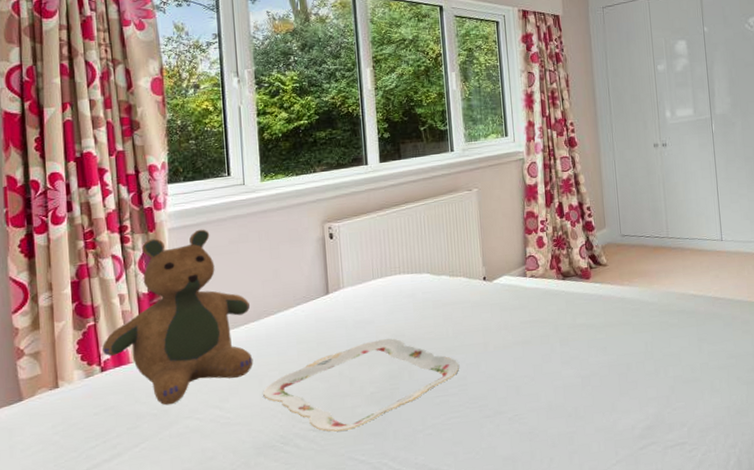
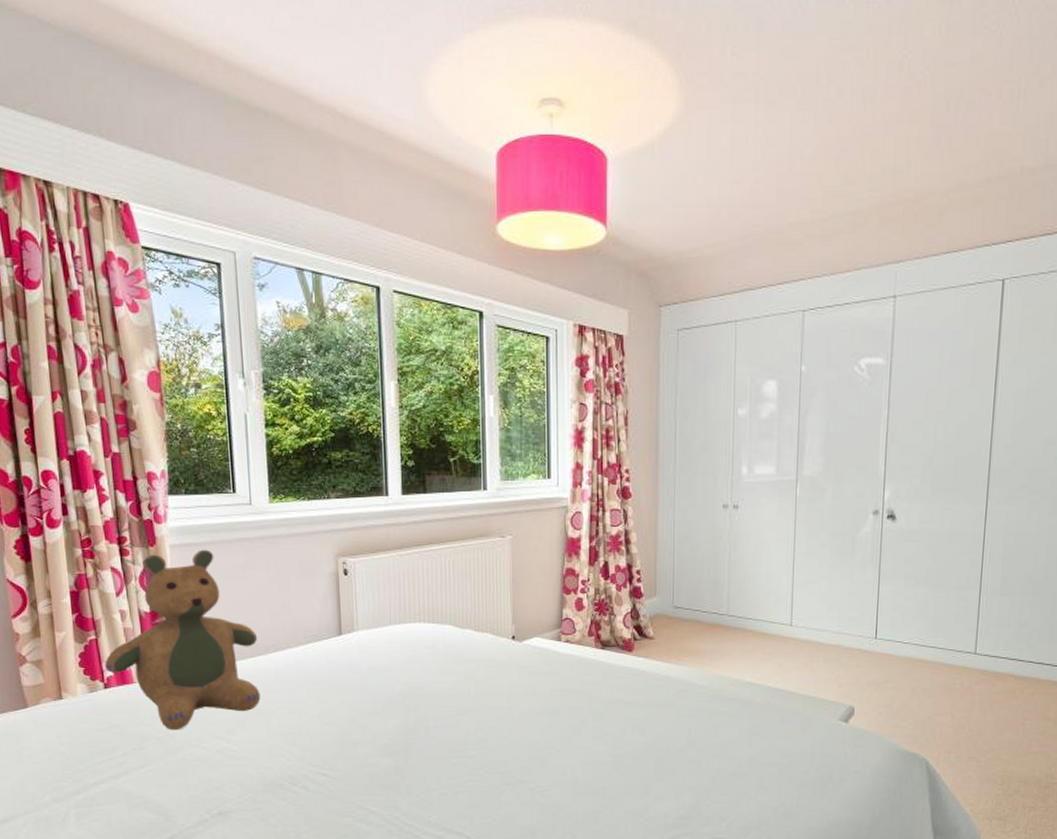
serving tray: present [263,338,459,432] -> none [271,690,480,779]

